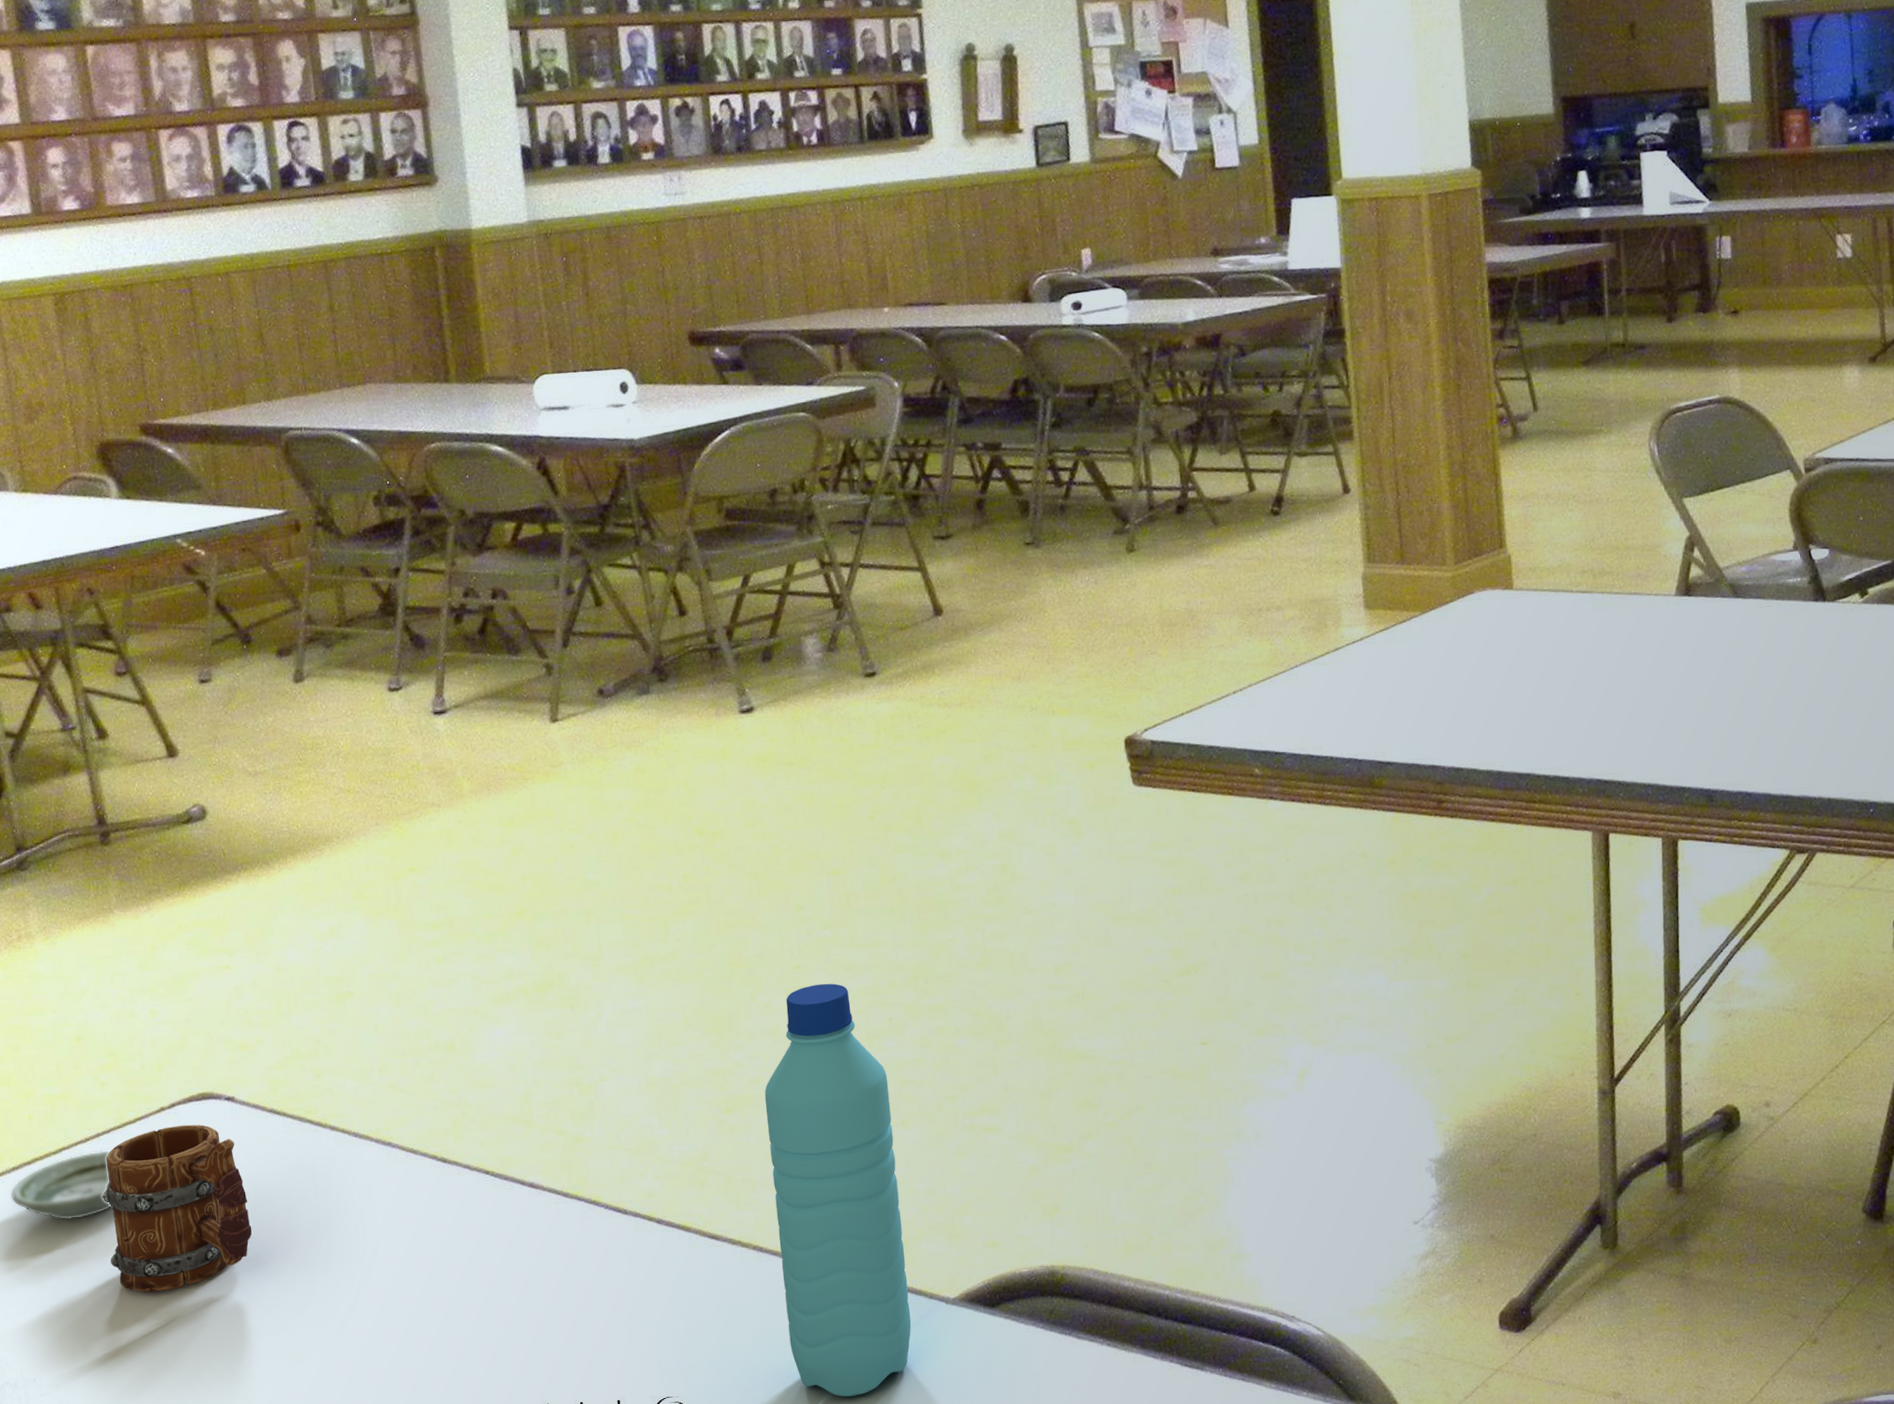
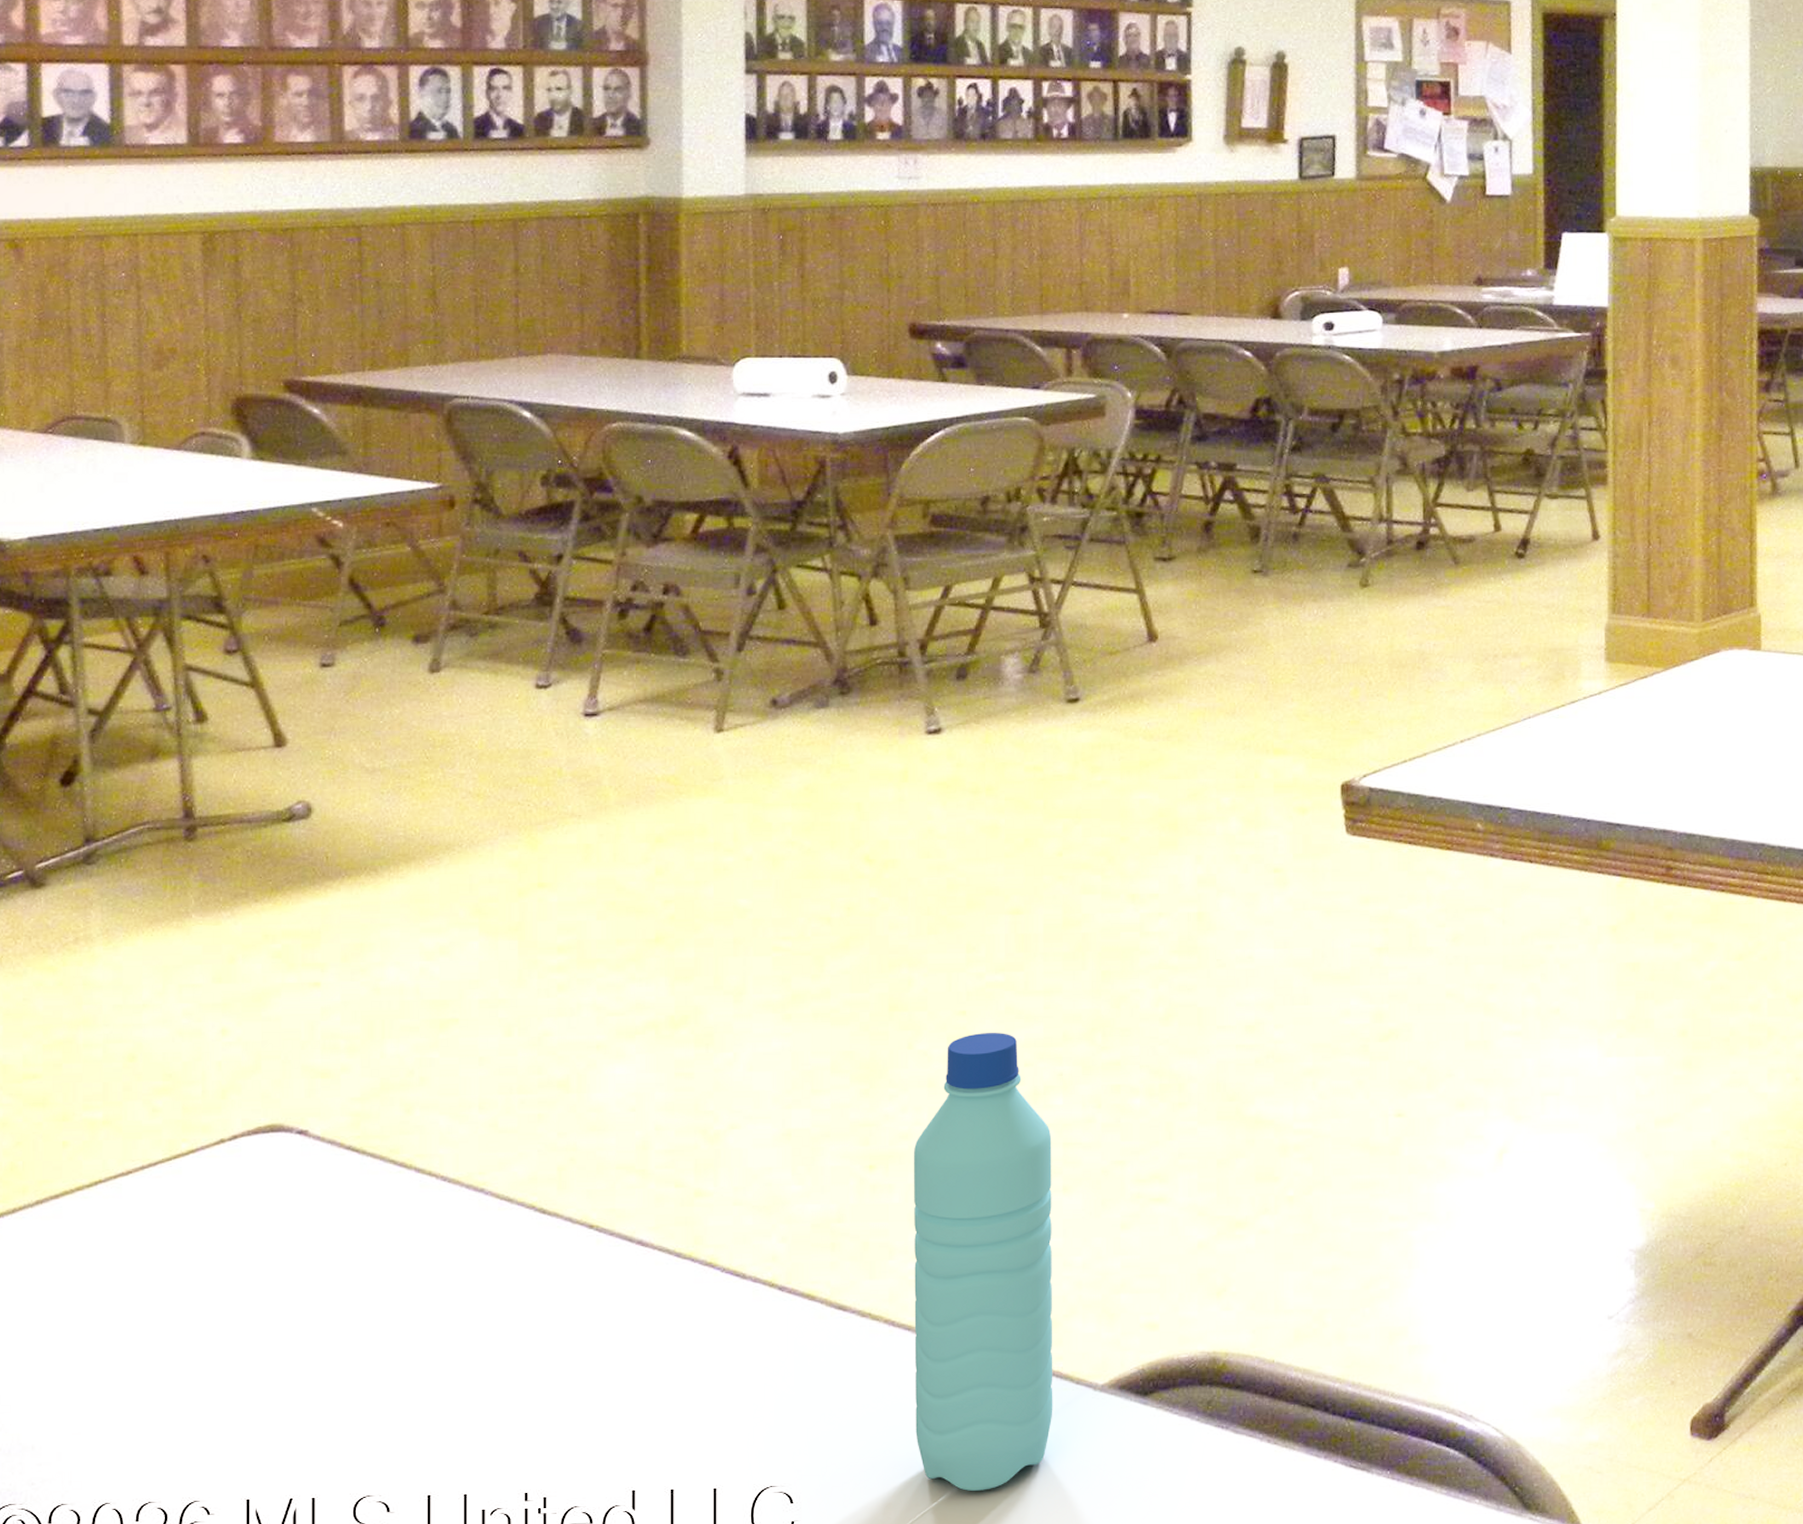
saucer: present [10,1151,112,1221] -> none [30,1186,156,1264]
mug: present [102,1124,252,1293] -> none [139,1159,312,1350]

